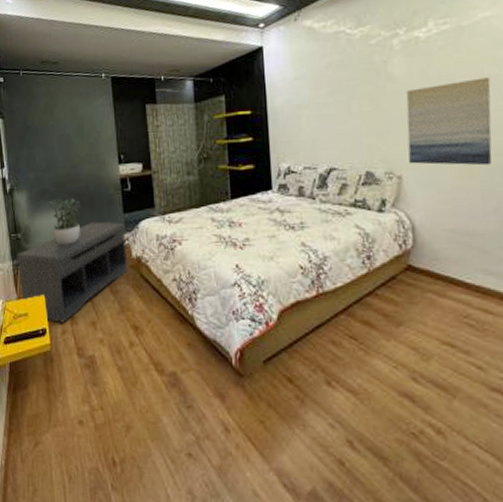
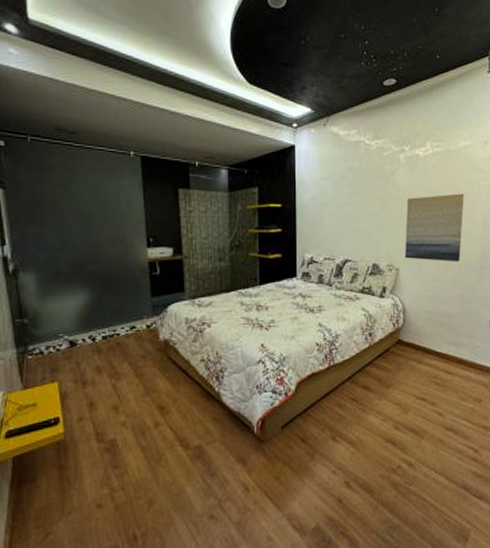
bench: present [17,221,129,323] -> none [22,305,155,410]
potted plant: present [47,198,81,246] -> none [61,280,102,330]

